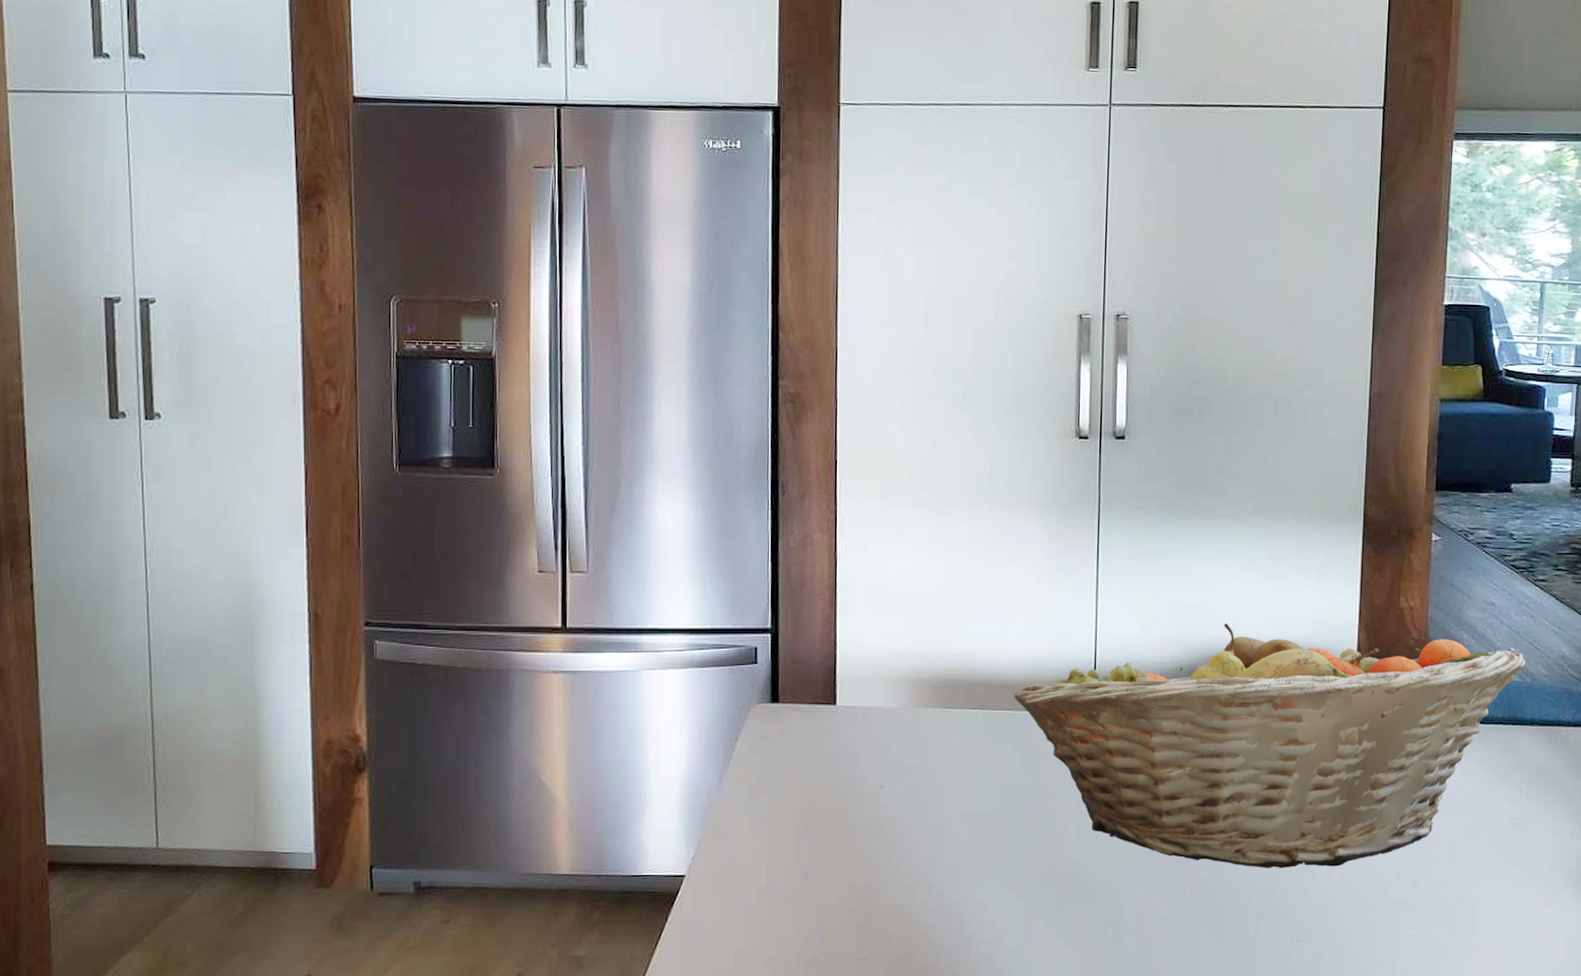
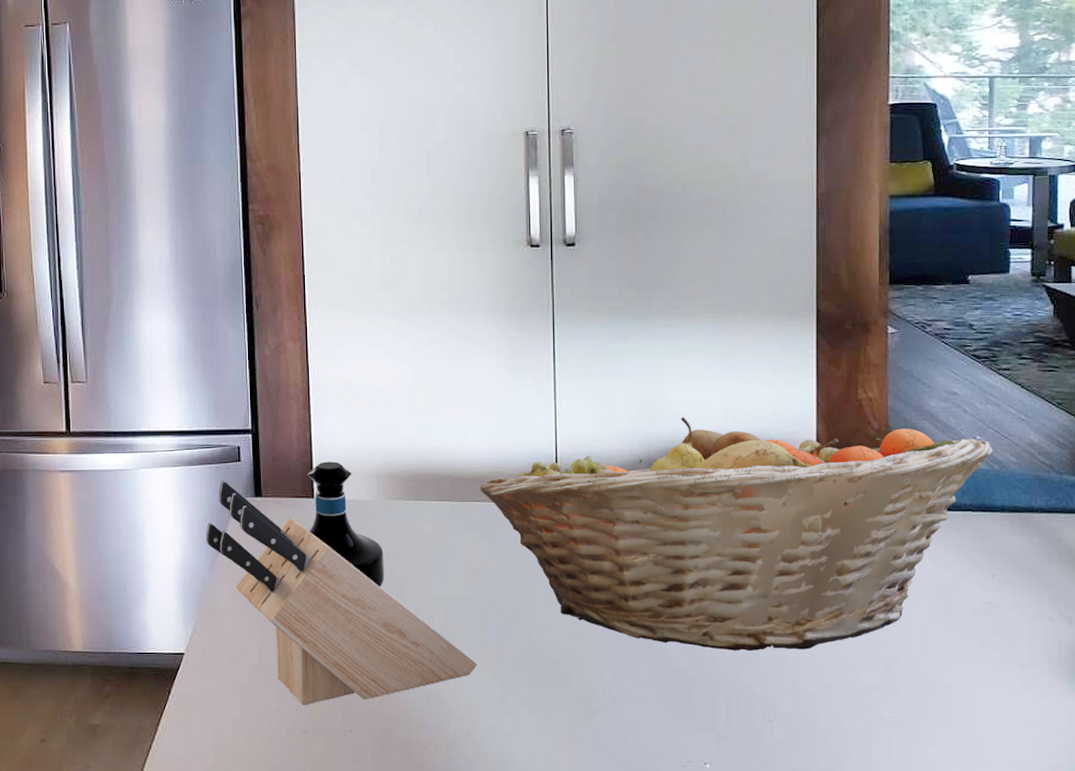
knife block: none [715,684,1002,931] -> present [206,480,477,705]
tequila bottle: none [829,665,909,802] -> present [306,461,384,588]

